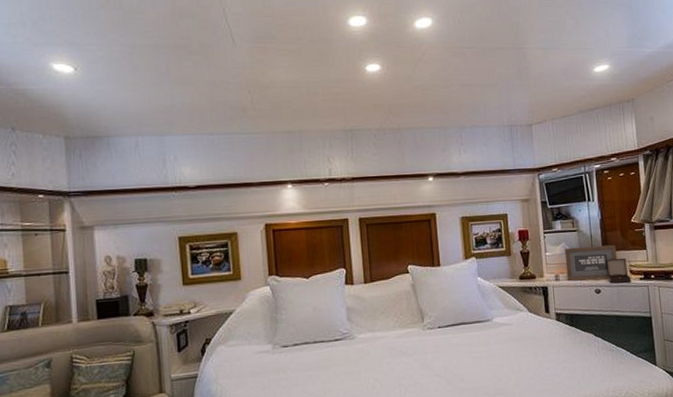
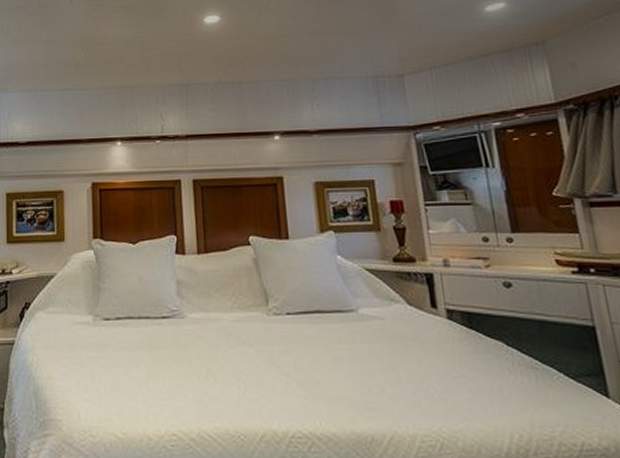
picture frame: present [564,244,617,282] -> none [455,223,535,270]
jewelry box: present [606,257,632,284] -> none [517,242,559,277]

